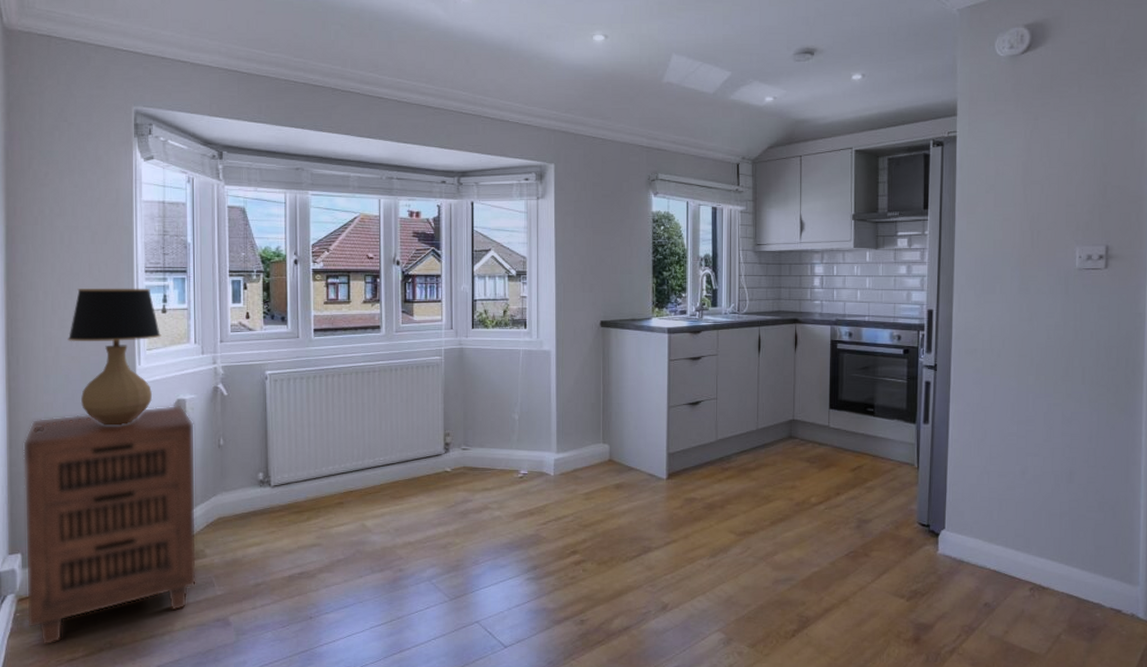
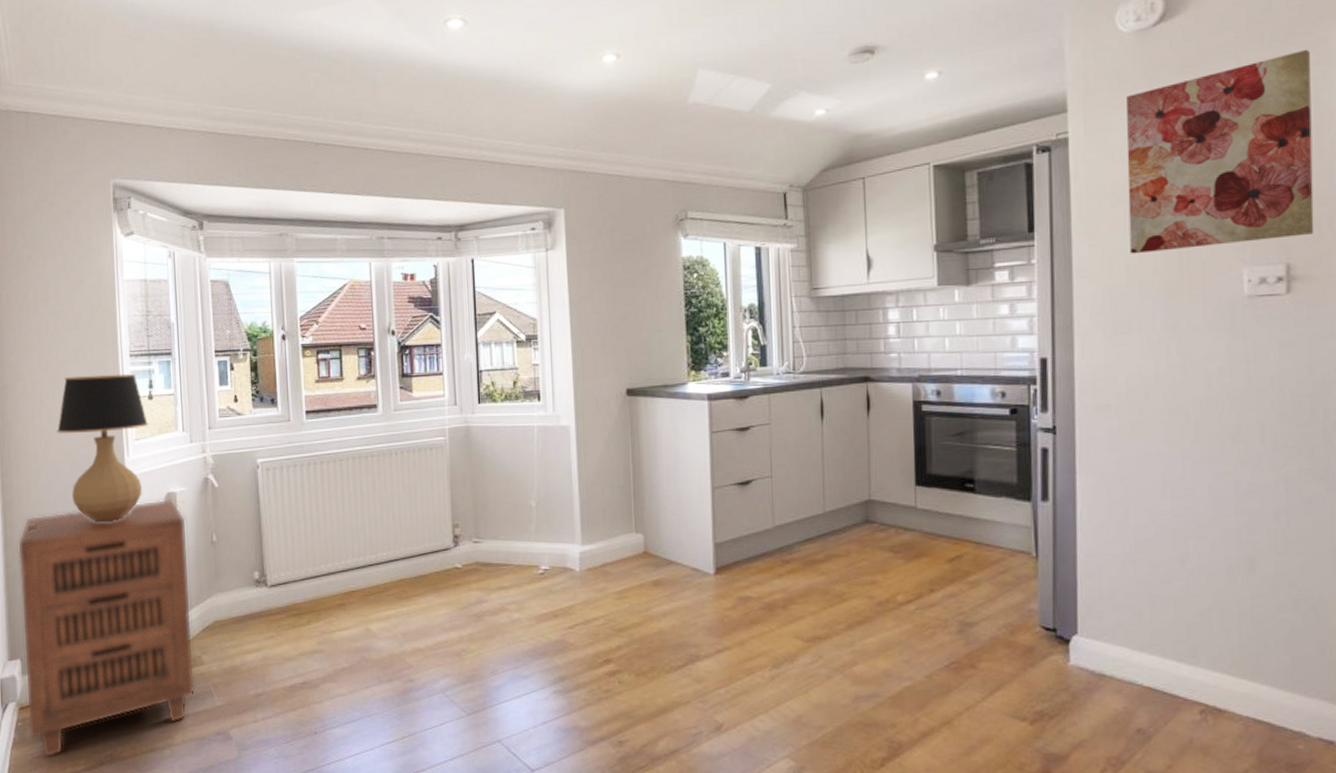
wall art: none [997,82,1130,231] -> present [1126,49,1314,254]

